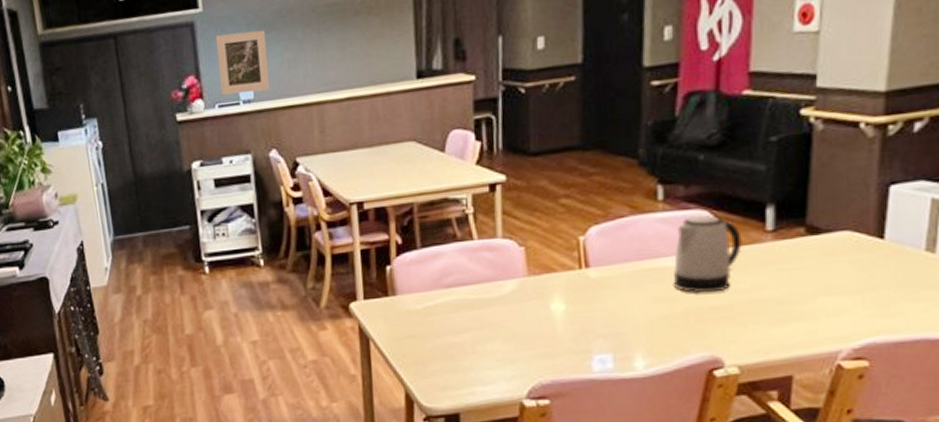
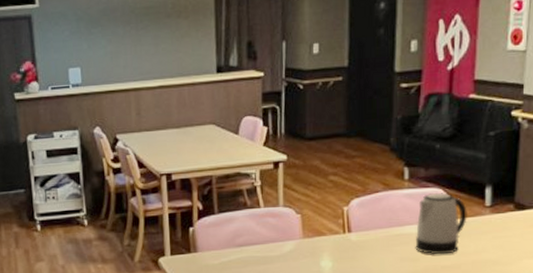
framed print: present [215,29,270,96] -> none [49,25,95,80]

